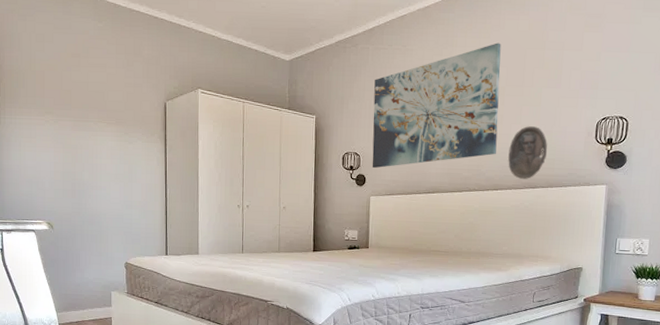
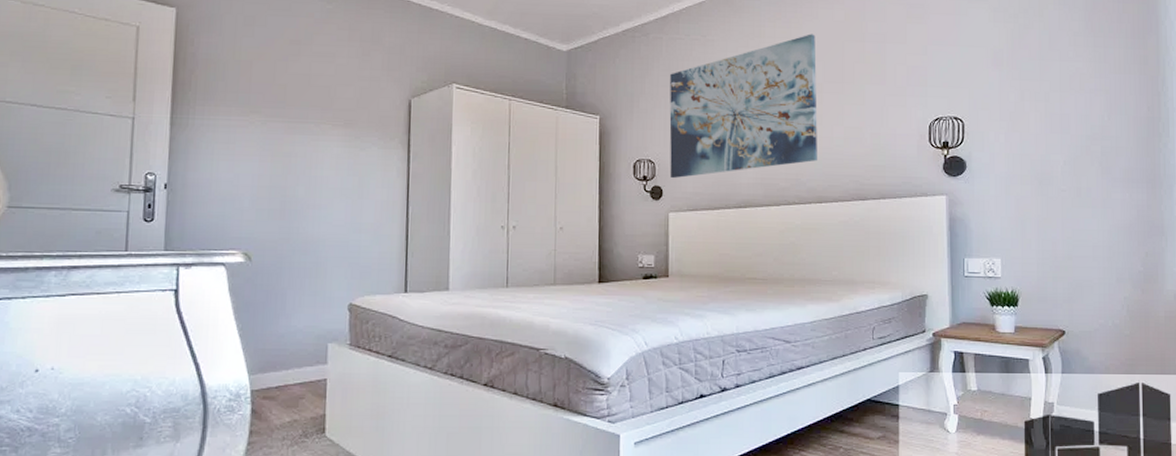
portrait relief: present [508,126,548,179] -> none [832,128,877,190]

